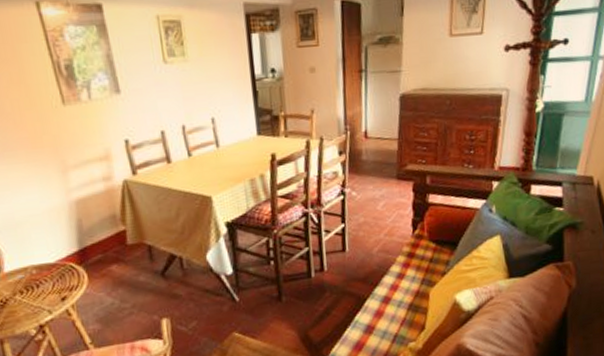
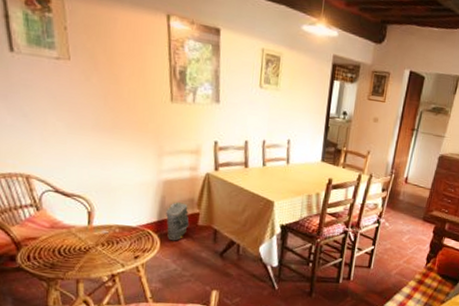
bag: none [85,222,117,271] -> present [165,202,189,241]

